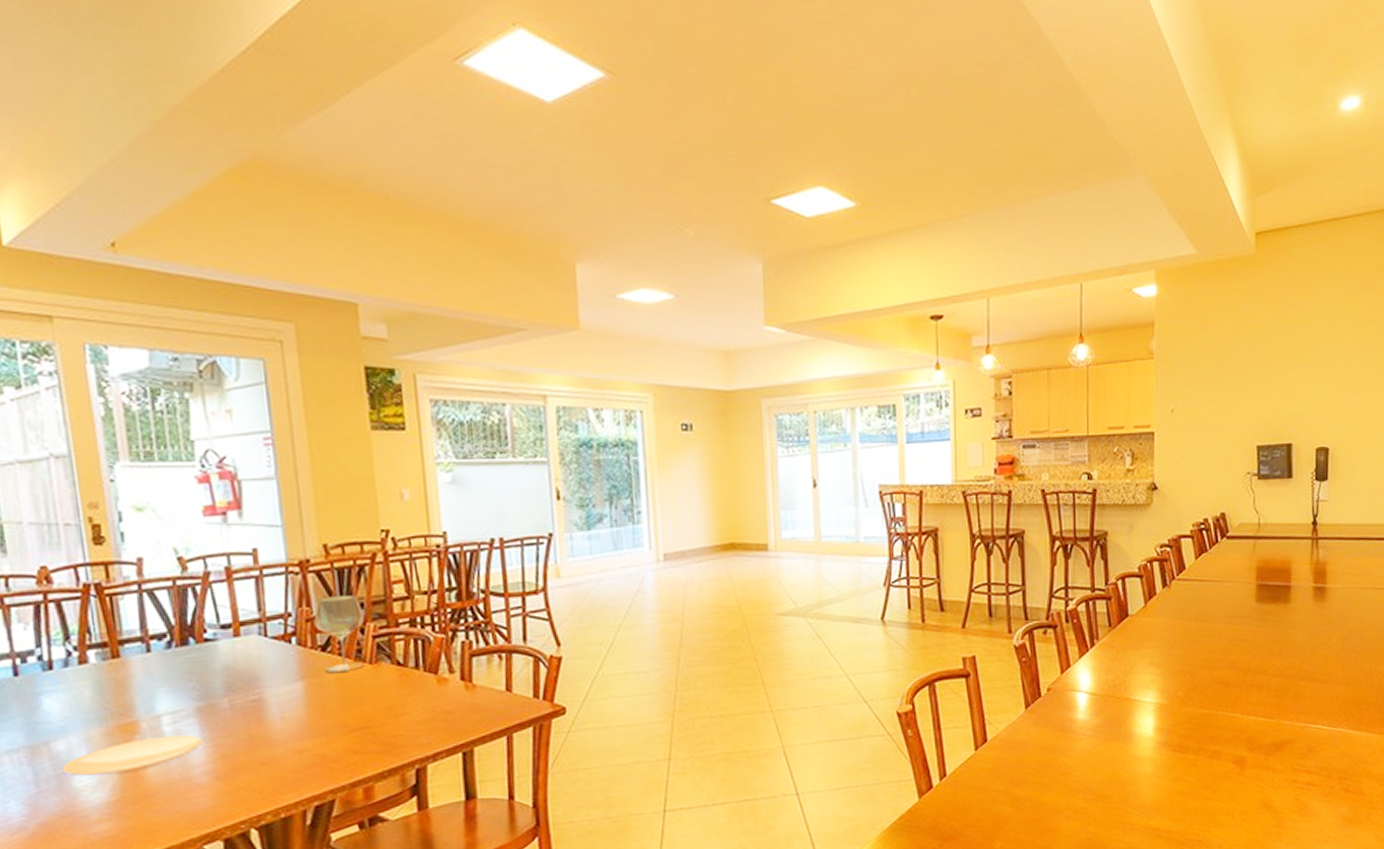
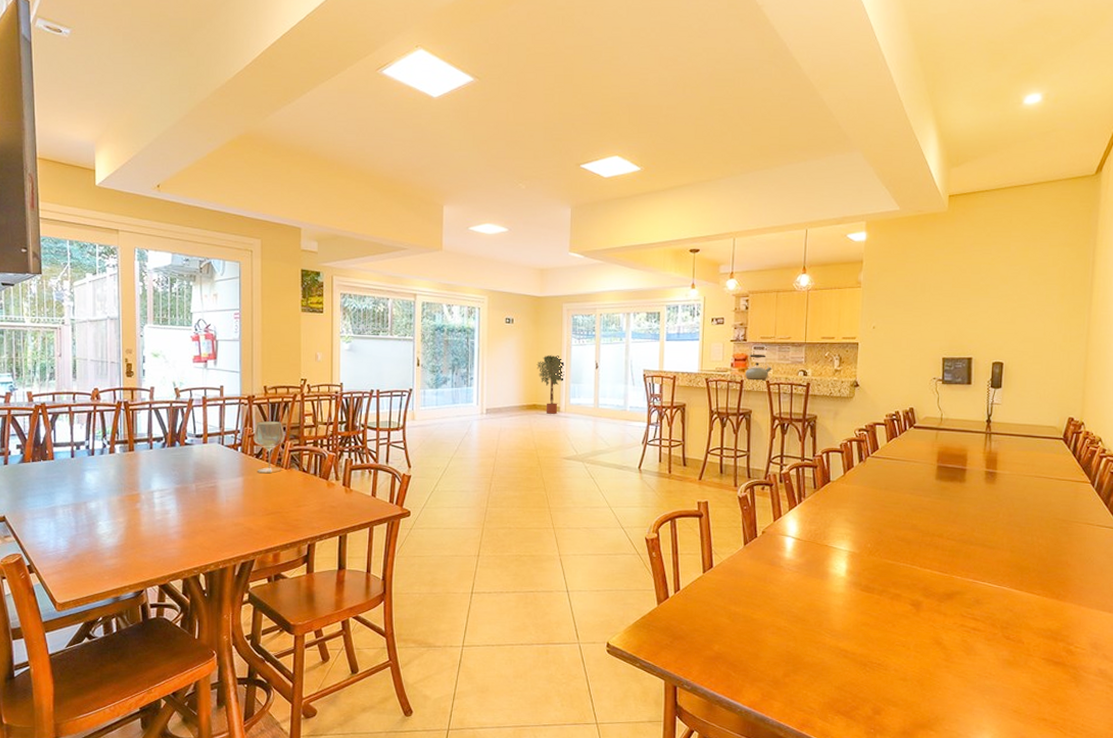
plate: present [62,734,203,777] -> none [92,505,177,528]
potted tree: none [730,472,771,555] -> present [536,355,565,414]
kettle: none [1012,455,1049,491] -> present [744,354,773,381]

